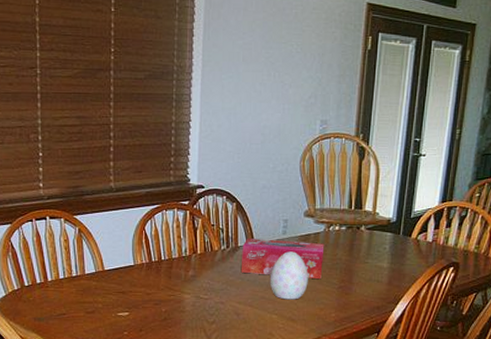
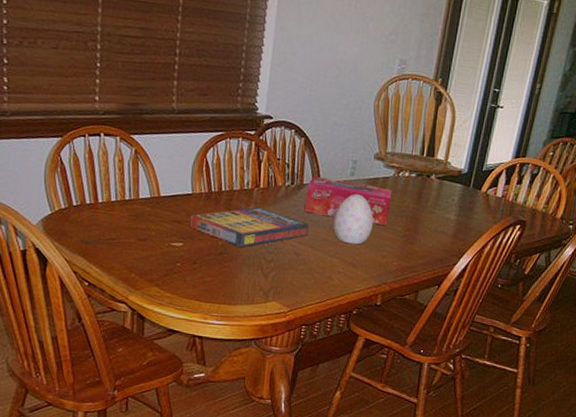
game compilation box: none [133,272,246,312] -> present [189,207,309,248]

